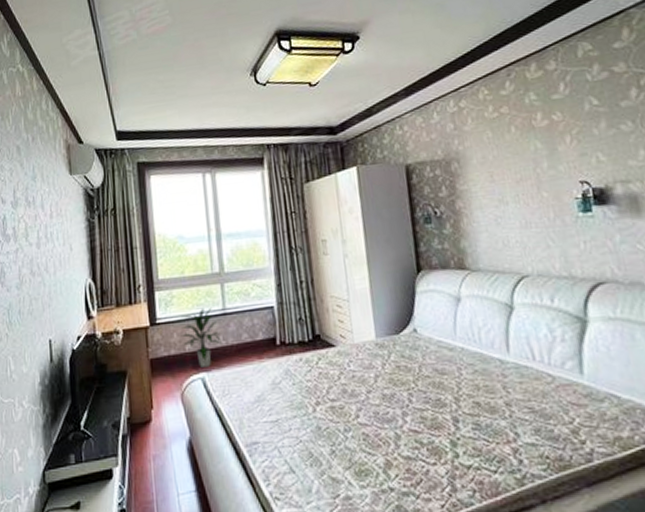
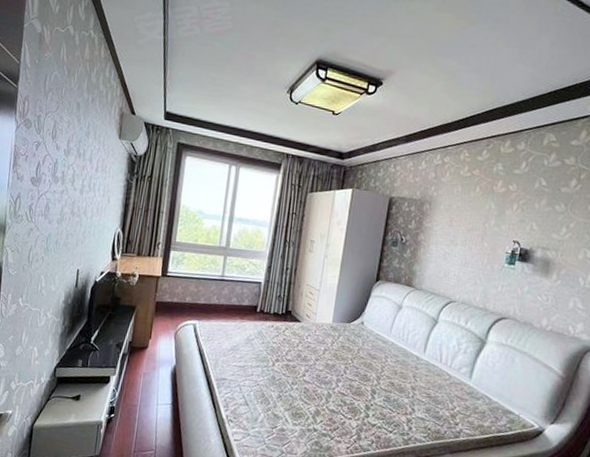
indoor plant: present [180,307,222,368] -> none [184,271,216,317]

